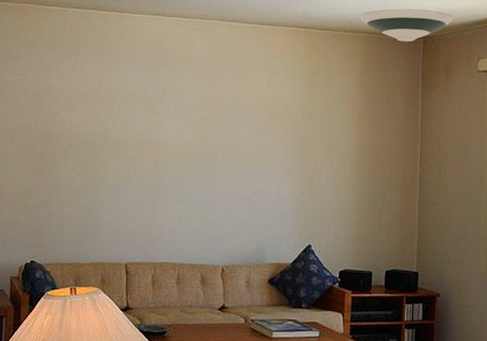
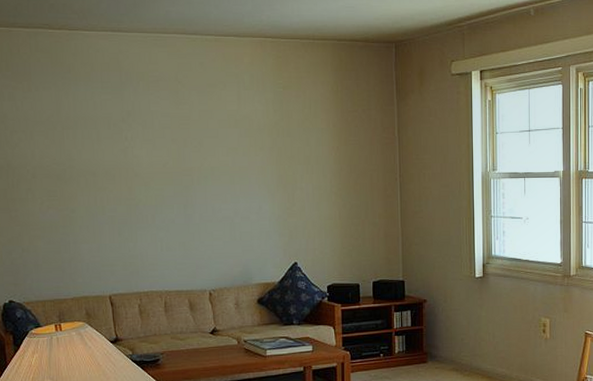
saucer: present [360,9,454,42] -> none [328,12,425,48]

